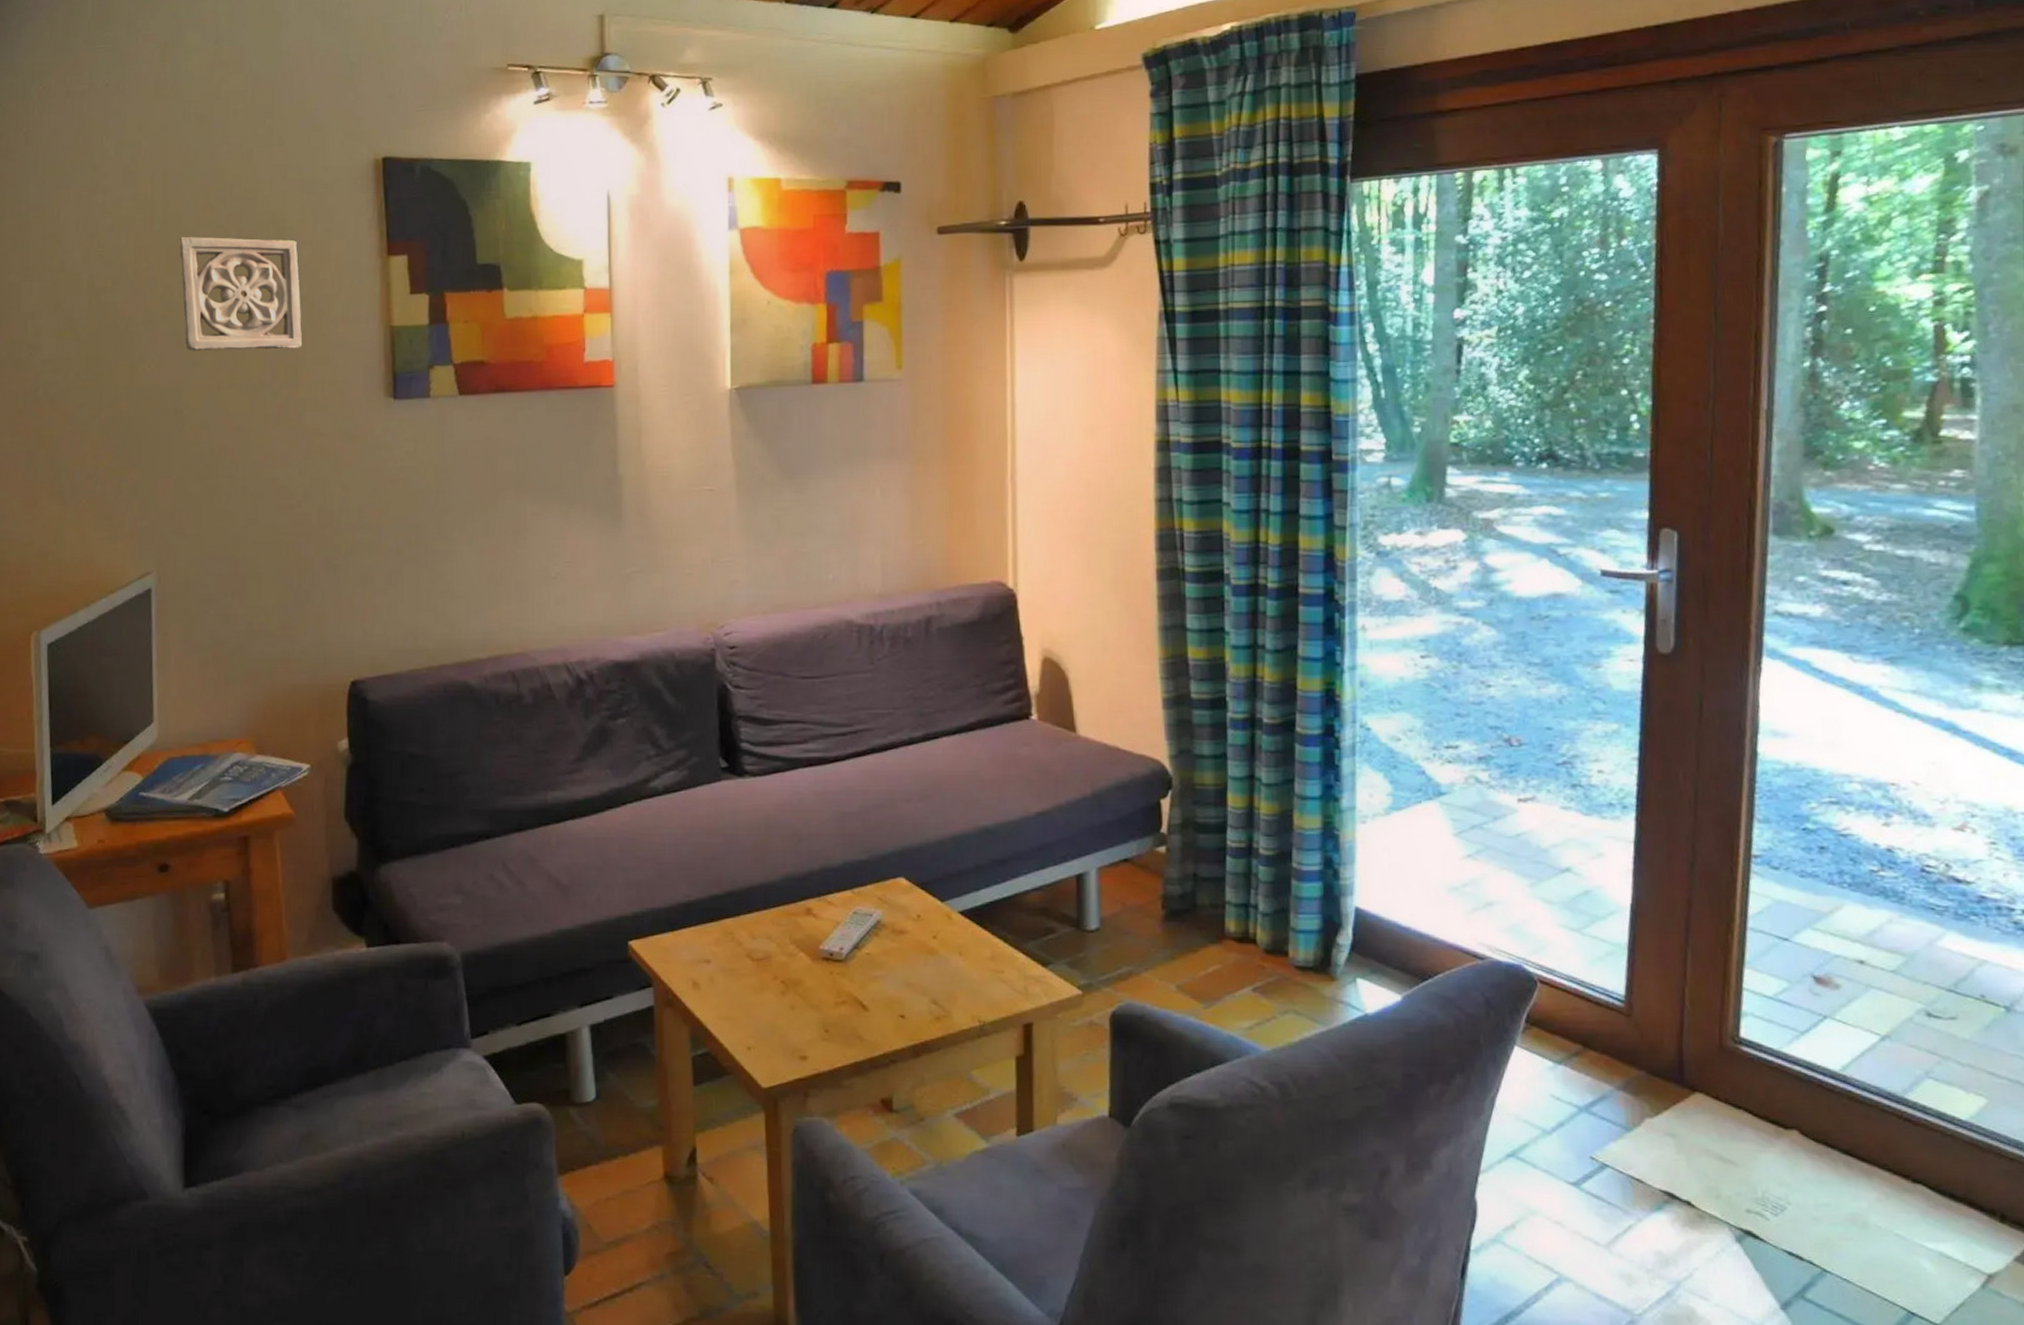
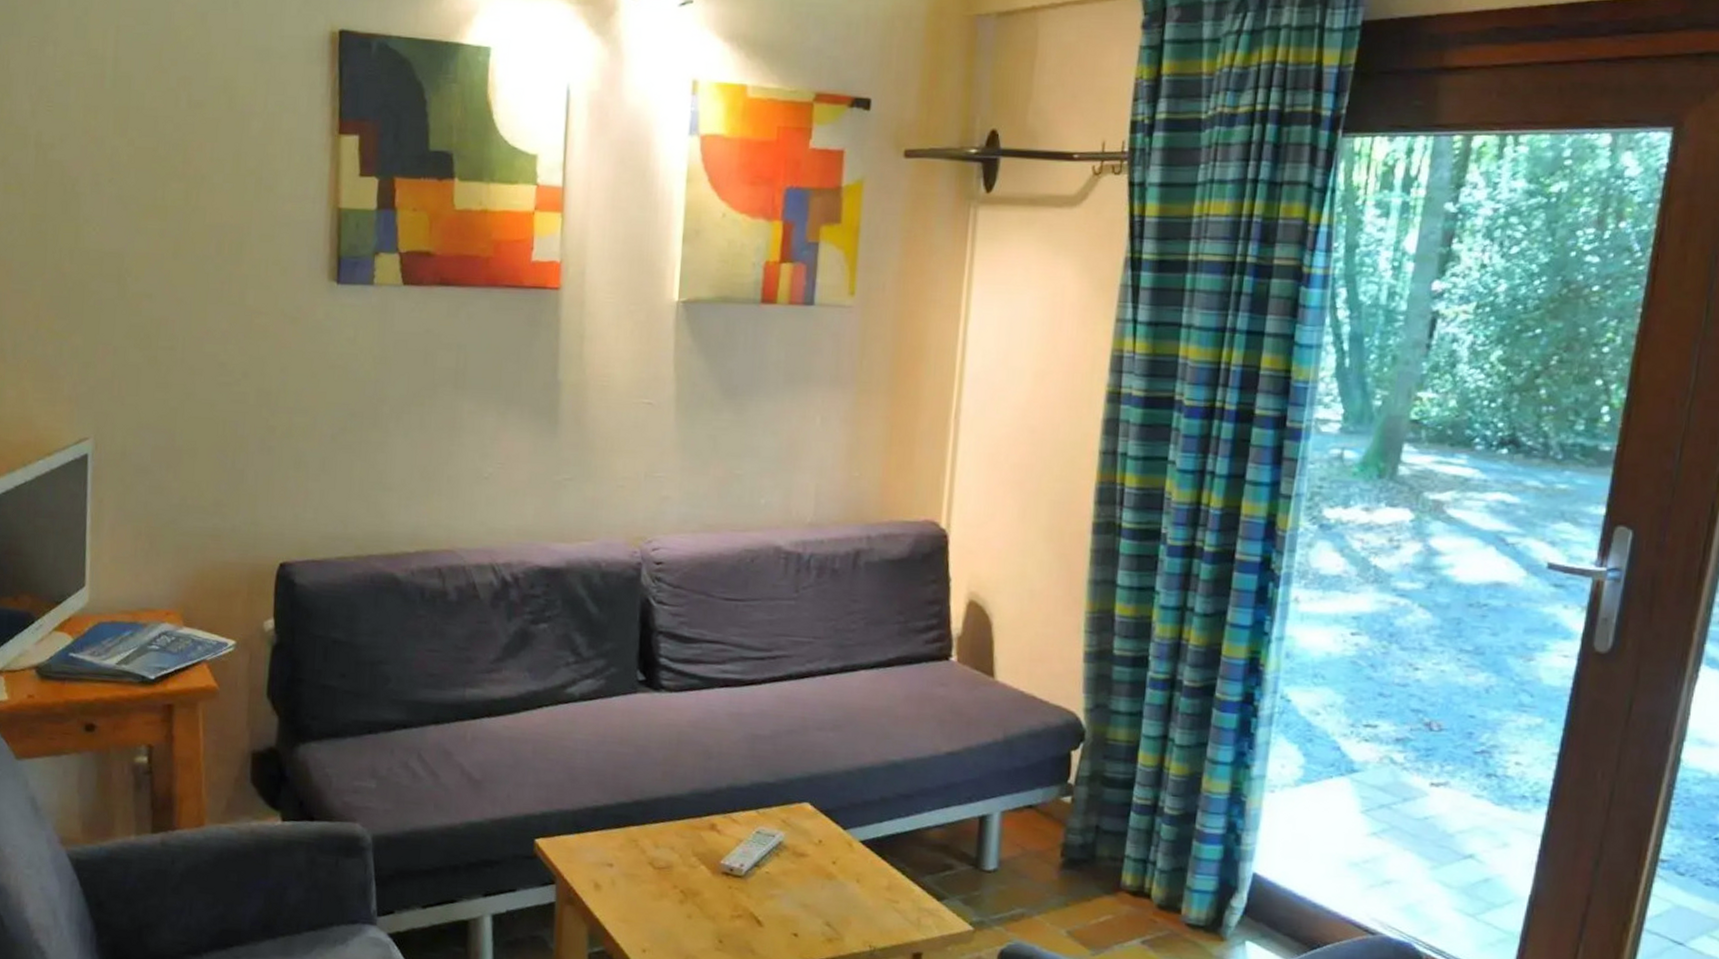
wall ornament: present [179,236,303,351] -> none [129,97,249,224]

